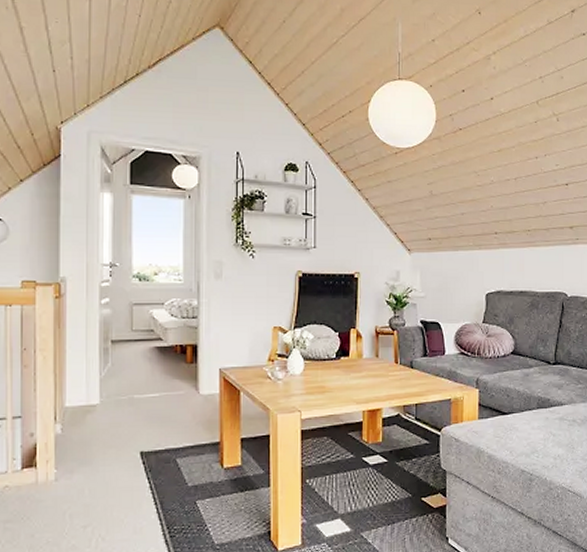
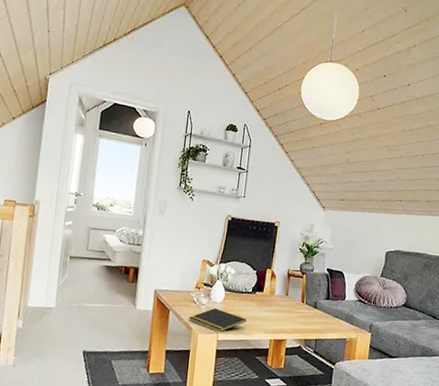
notepad: none [264,382,333,410] -> present [189,308,246,333]

